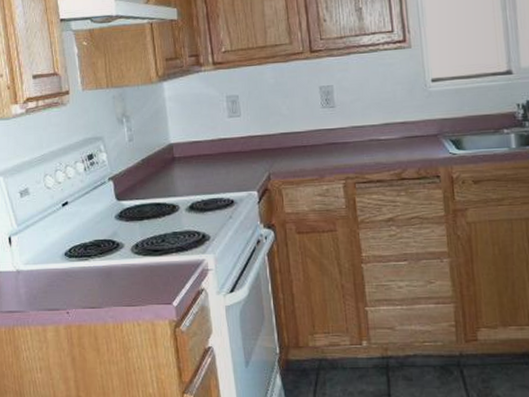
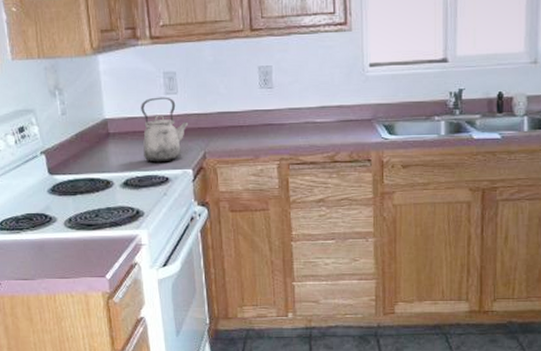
kettle: none [205,120,253,186] -> present [141,97,189,163]

